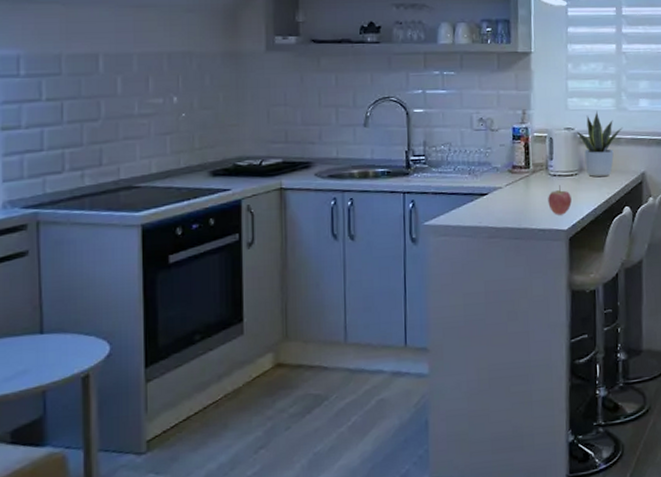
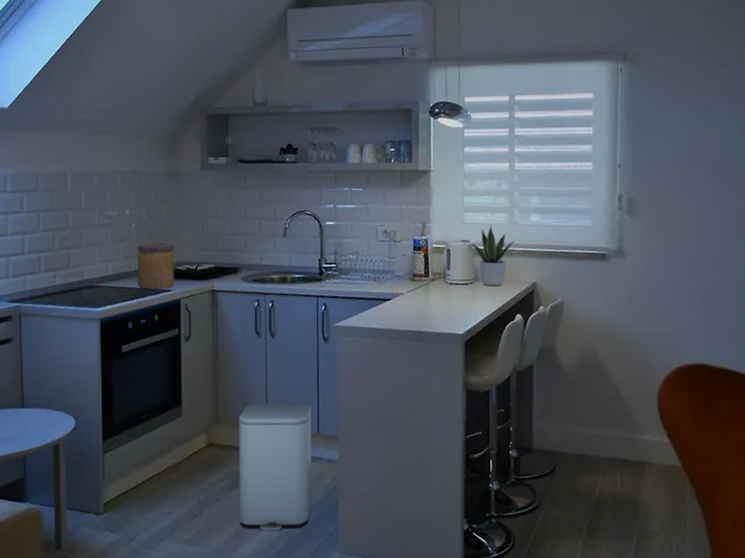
jar: none [188,134,235,190] -> present [137,242,175,290]
pedal bin: none [312,312,399,460] -> present [238,401,312,532]
fruit: present [548,185,572,215] -> none [445,293,467,321]

